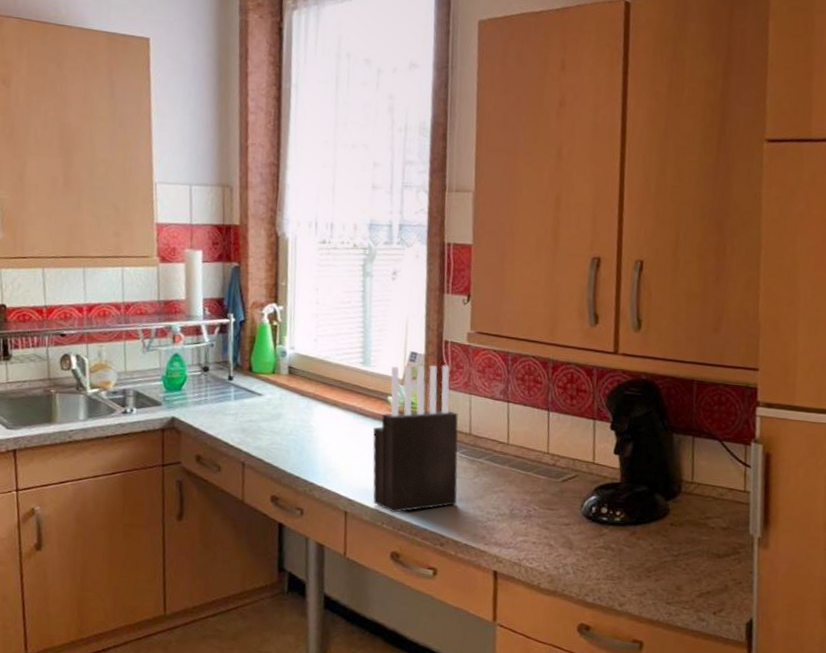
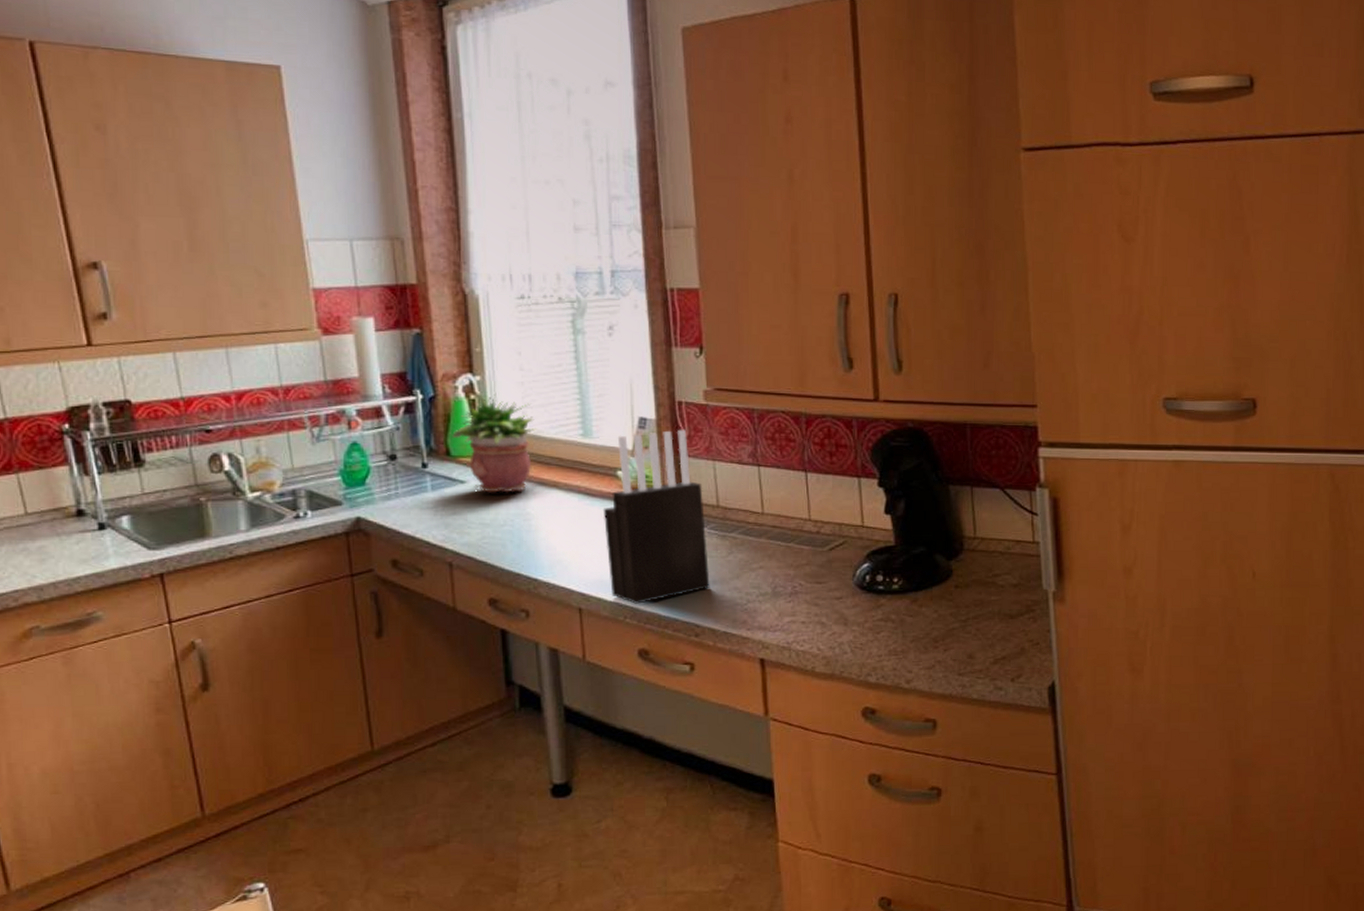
potted plant: none [255,322,325,407] -> present [452,393,537,493]

